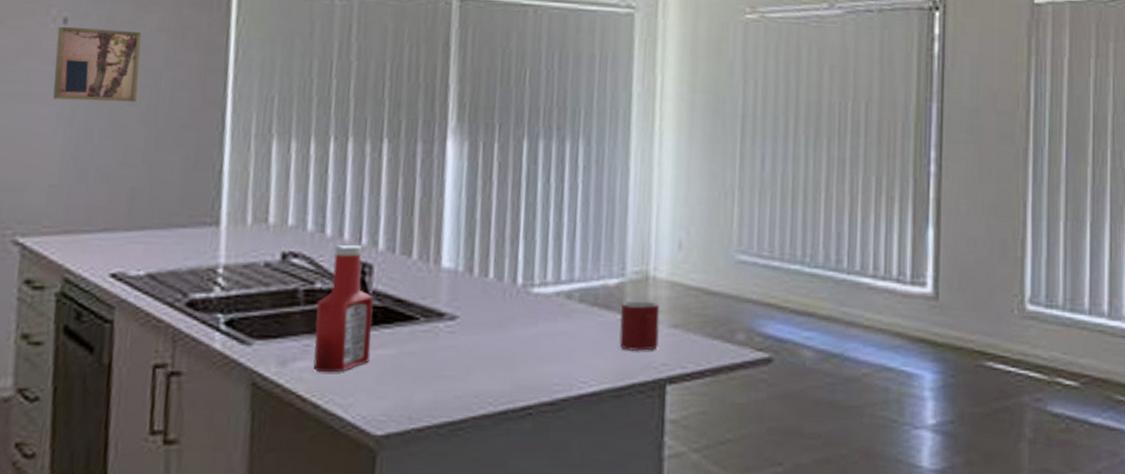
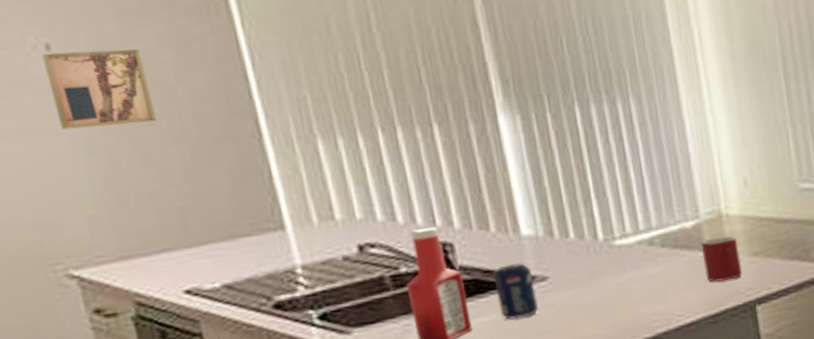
beverage can: none [401,297,442,357] -> present [493,263,538,320]

